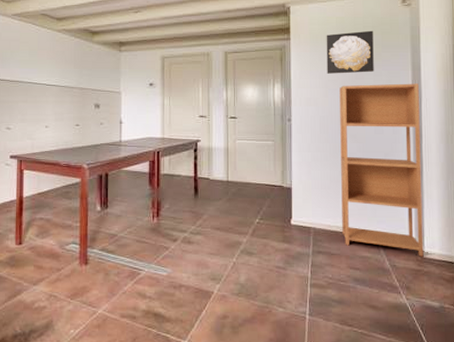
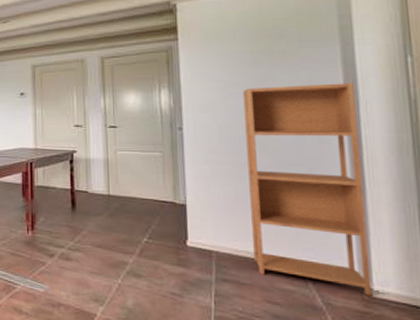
wall art: present [326,30,374,74] -> none [223,23,289,76]

